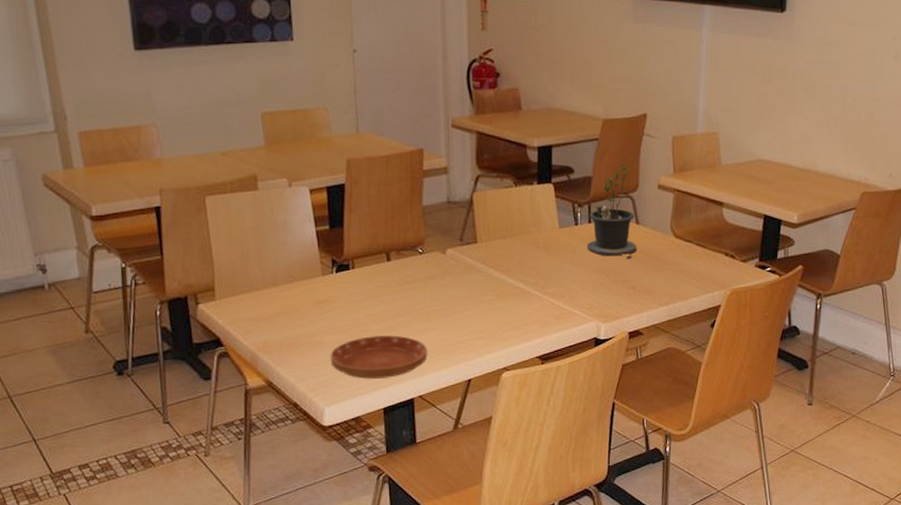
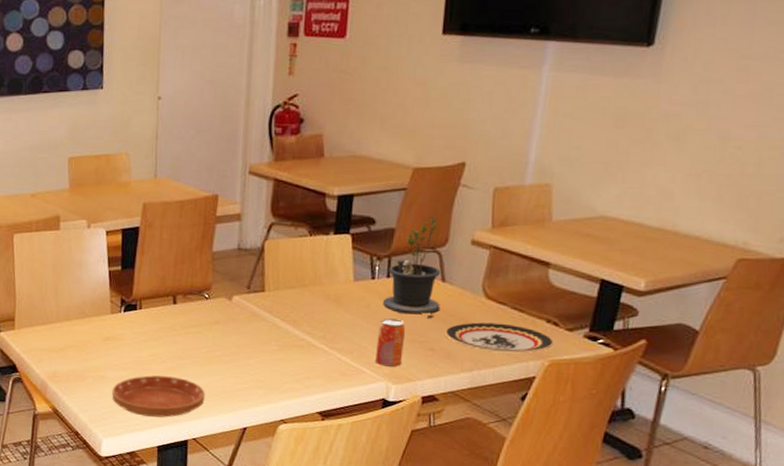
beverage can: none [585,261,609,307] -> present [375,318,405,367]
plate: none [642,259,732,286] -> present [444,322,554,354]

